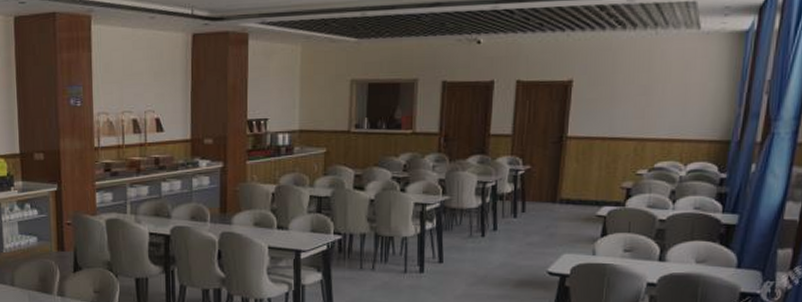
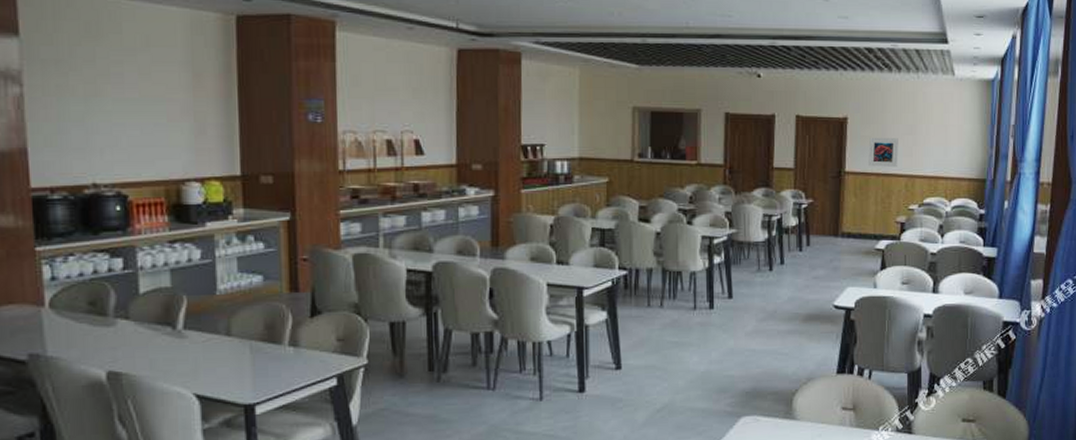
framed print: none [593,99,629,131] -> present [868,137,898,167]

